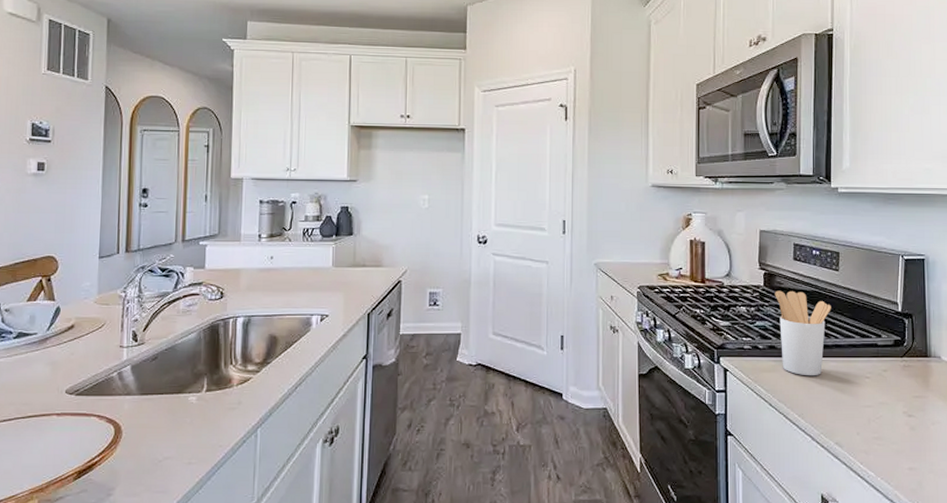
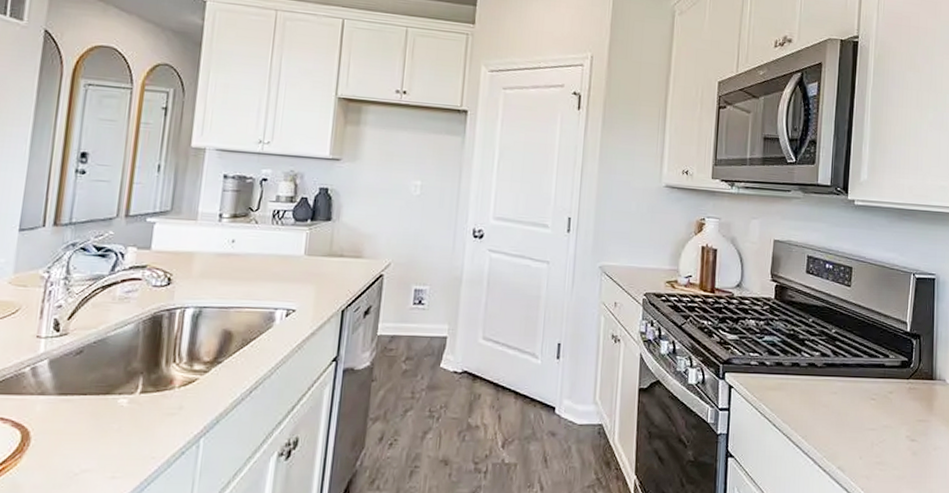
utensil holder: present [775,290,831,376] -> none [785,304,841,396]

